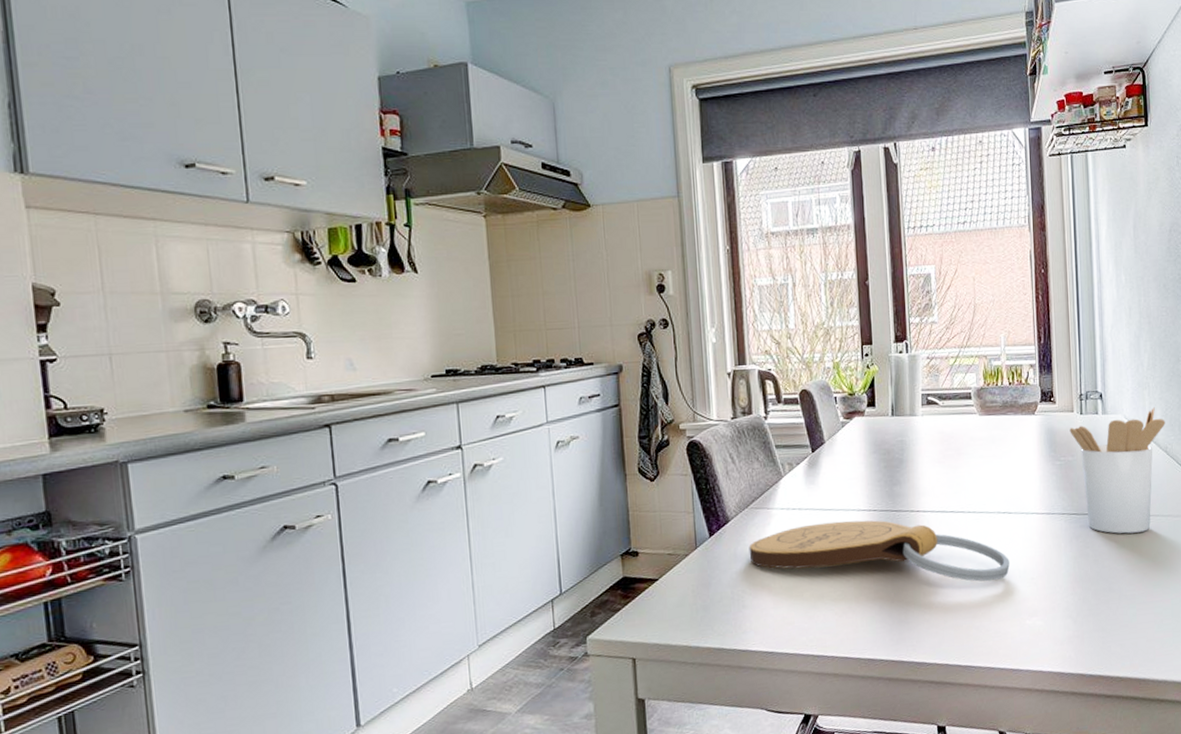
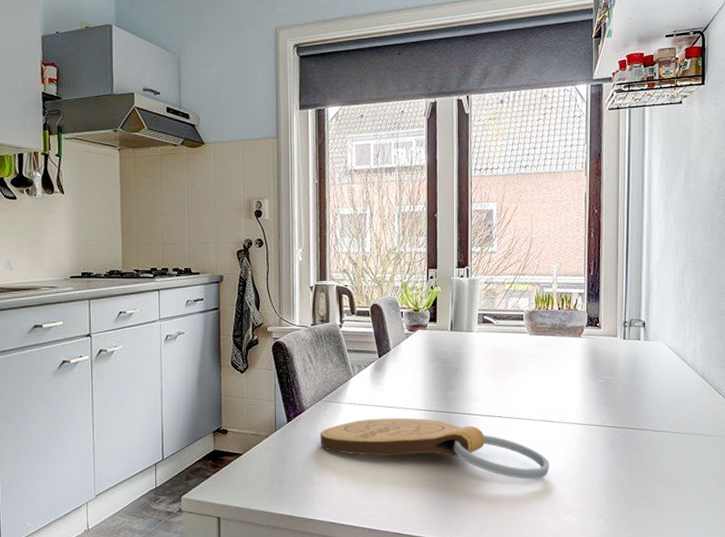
utensil holder: present [1069,407,1165,534] -> none [612,337,704,448]

